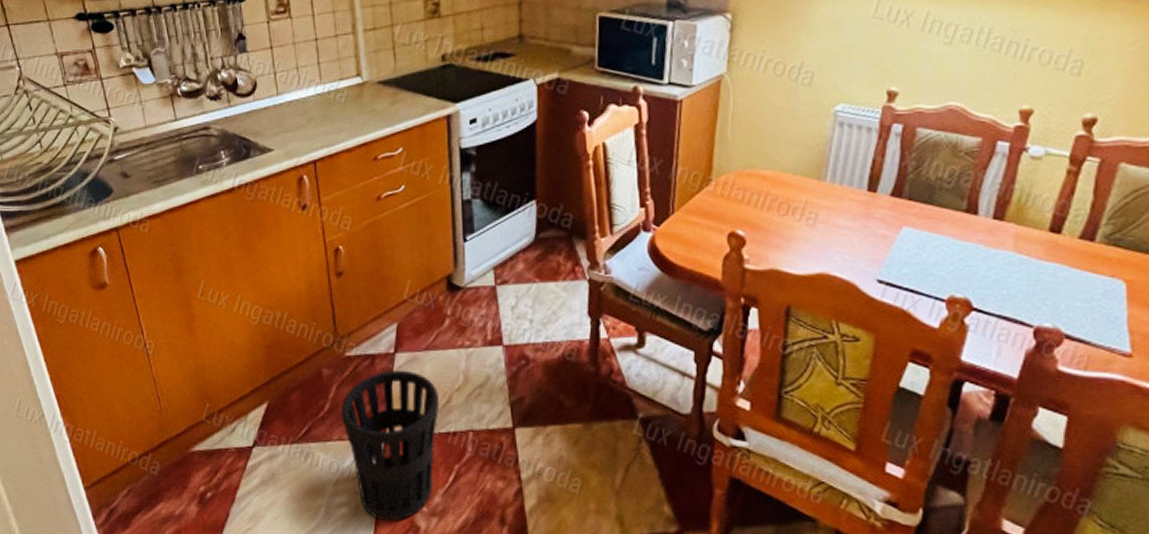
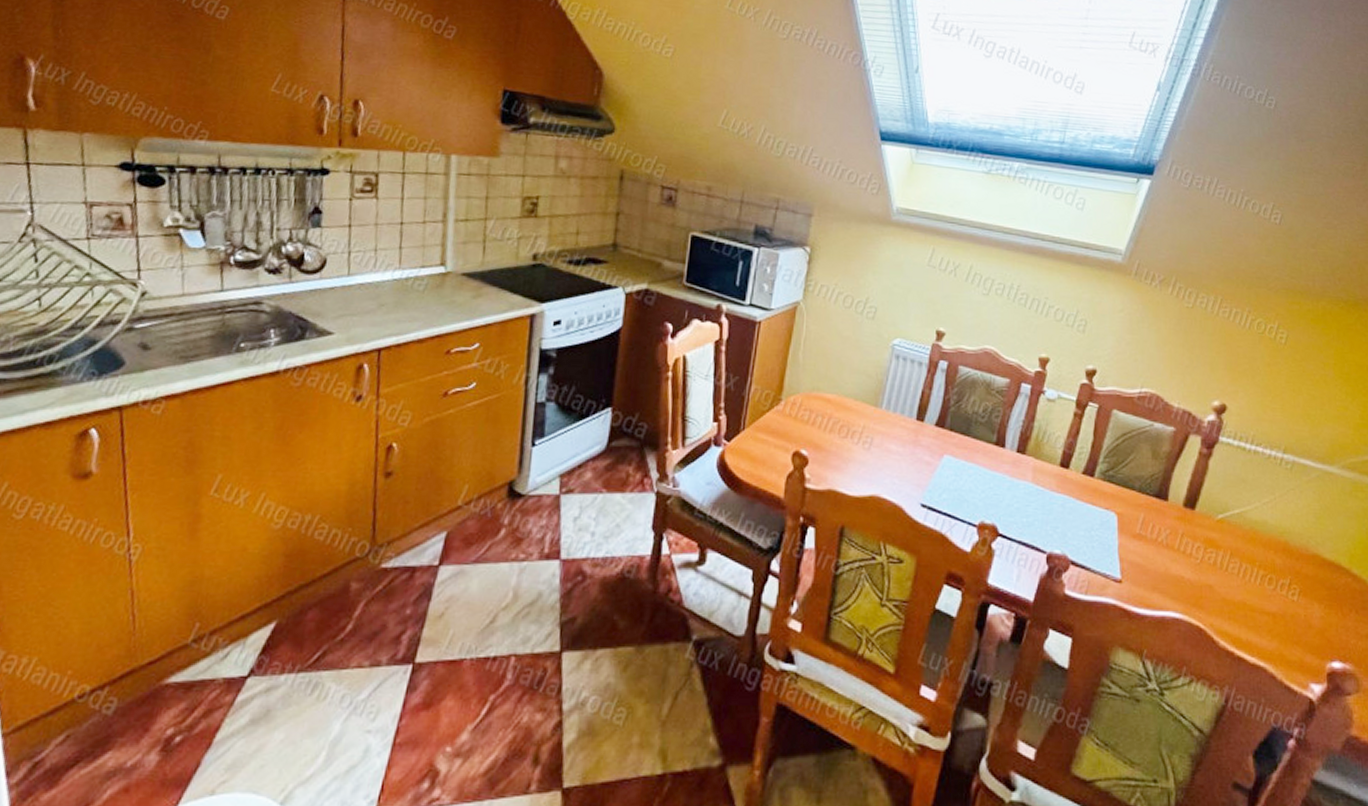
wastebasket: present [341,369,439,521] -> none [365,584,482,765]

